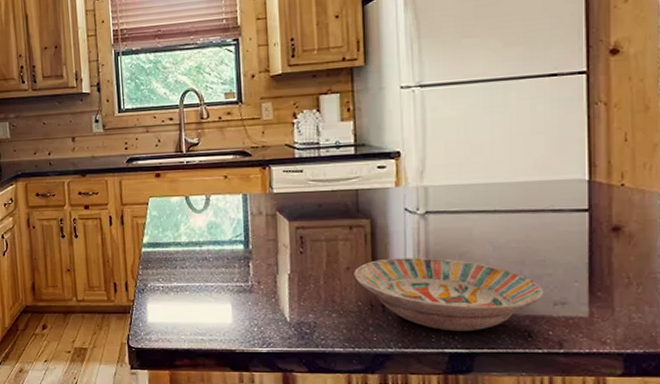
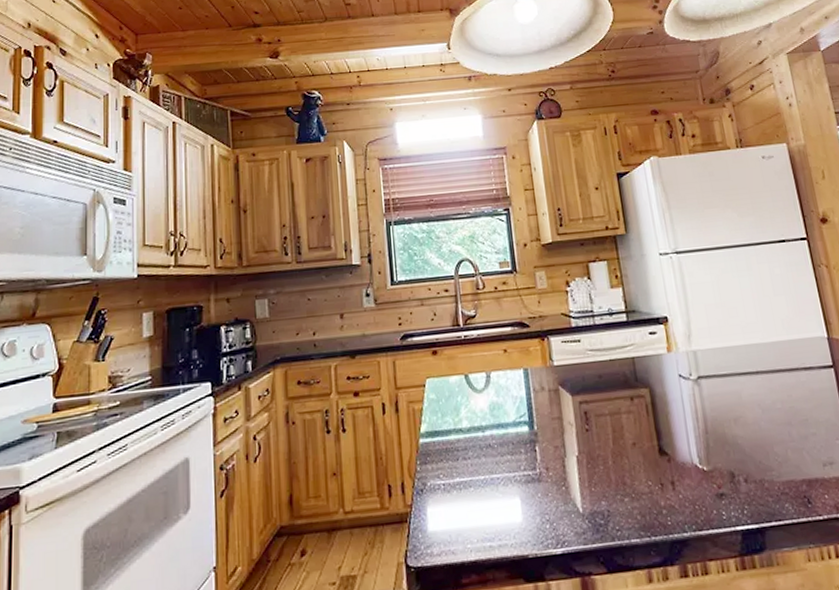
bowl: present [354,257,544,332] -> none [640,425,814,506]

